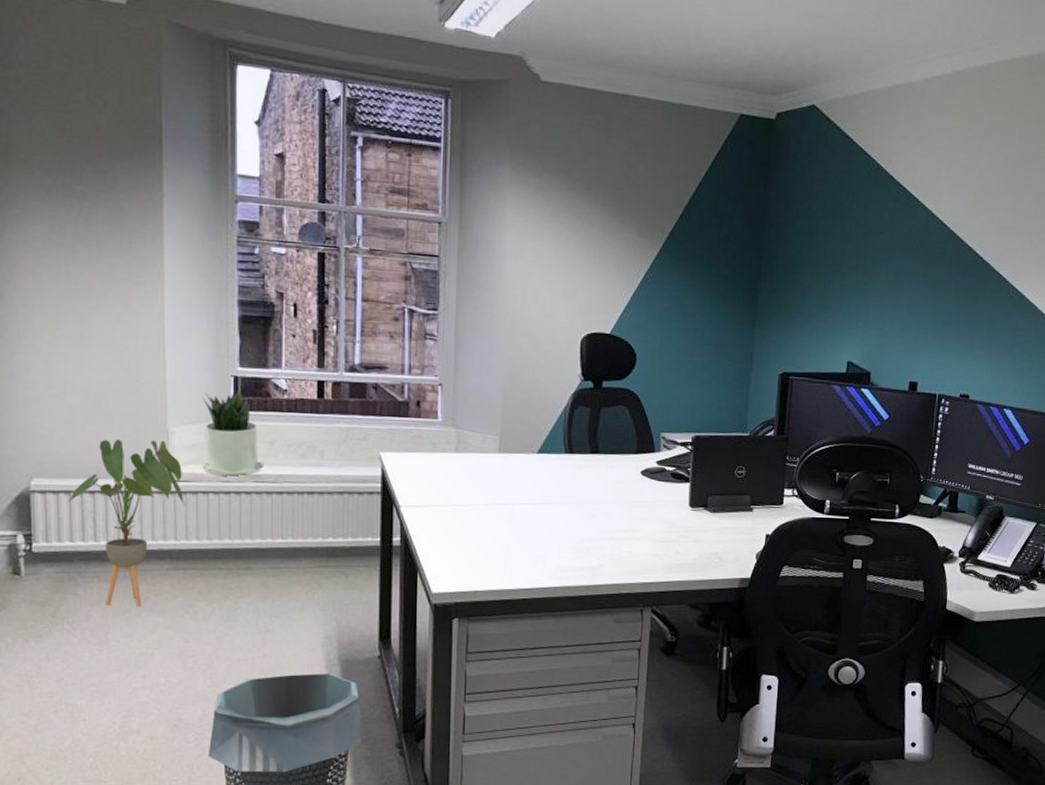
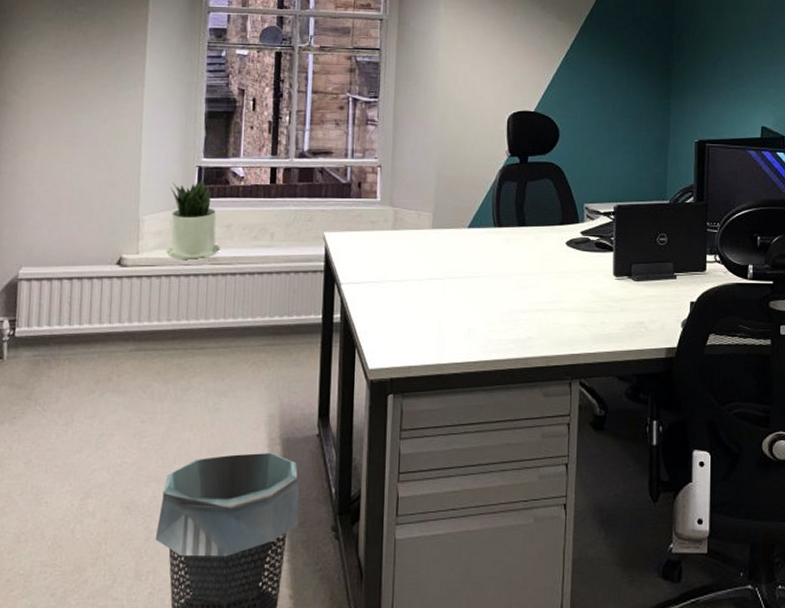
house plant: present [66,439,185,607] -> none [48,228,149,388]

